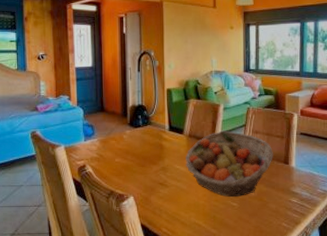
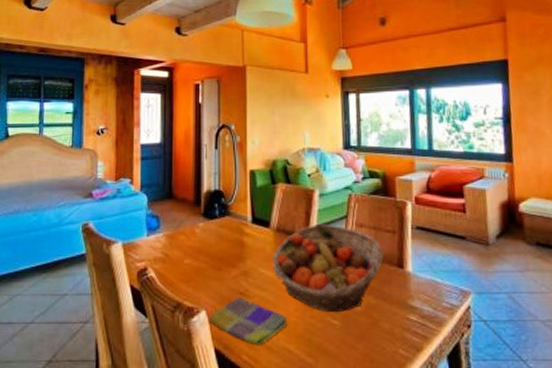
dish towel: none [136,185,198,222] -> present [209,296,288,346]

